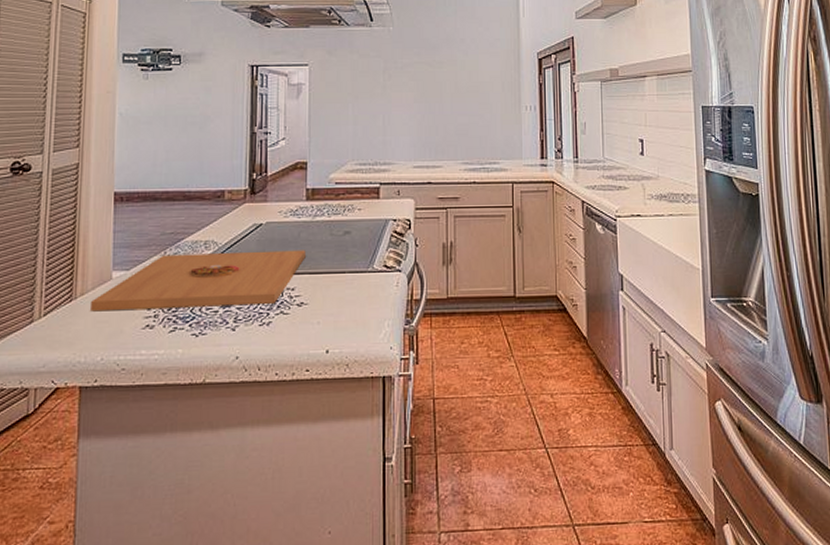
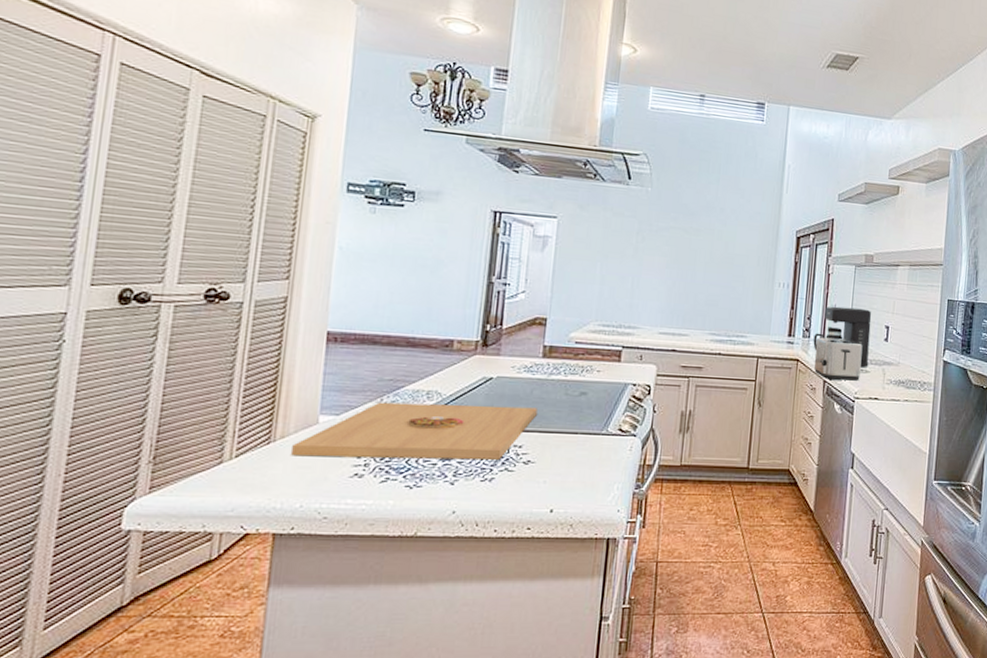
coffee maker: none [567,124,627,185] -> present [813,306,872,368]
toaster: none [569,156,619,199] -> present [814,337,863,381]

